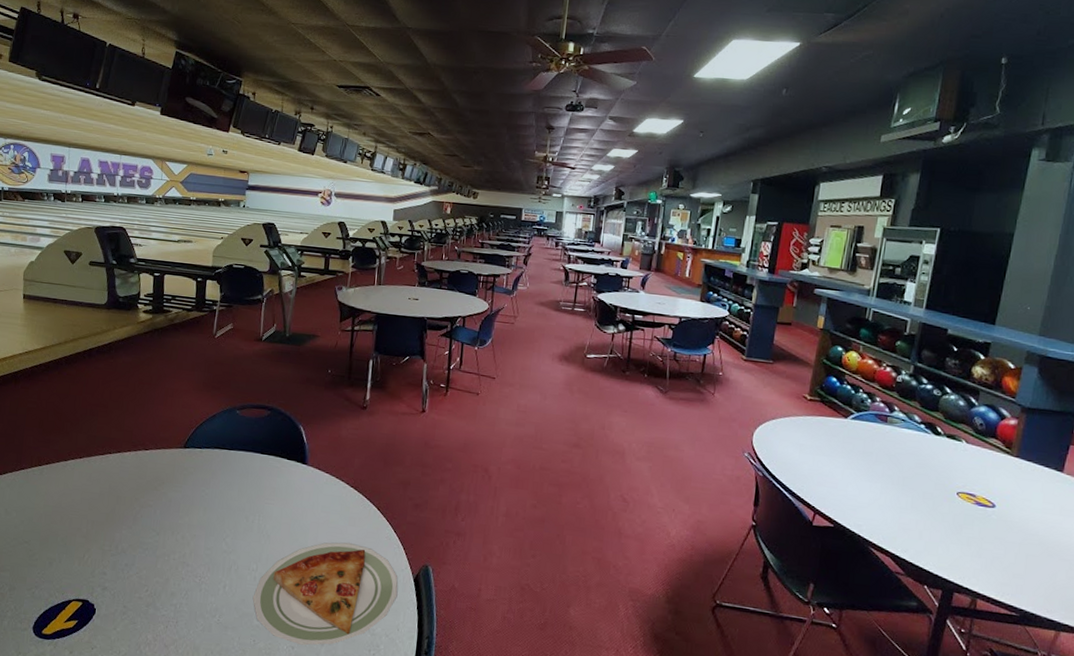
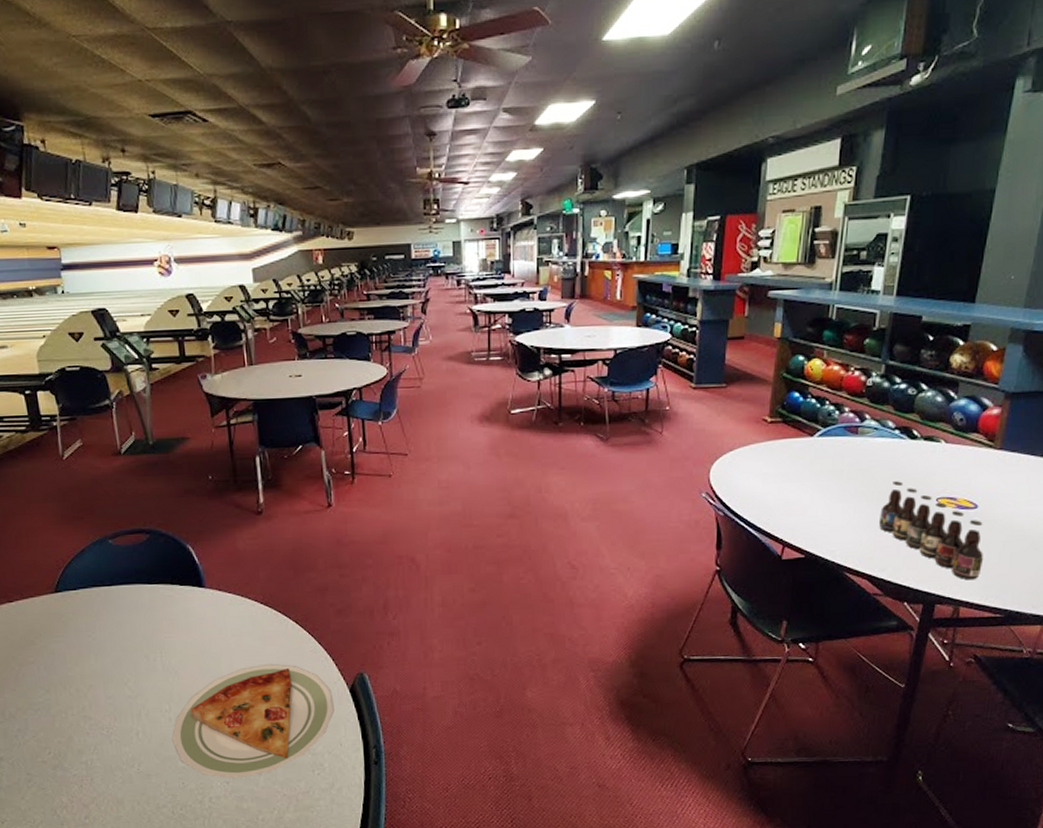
beer bottle: none [902,470,1000,575] -> present [878,481,983,580]

